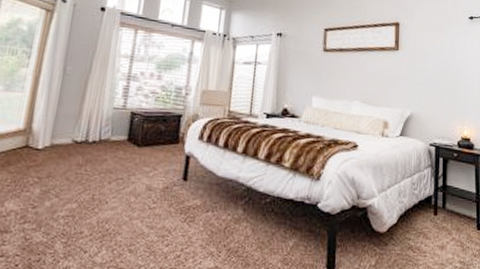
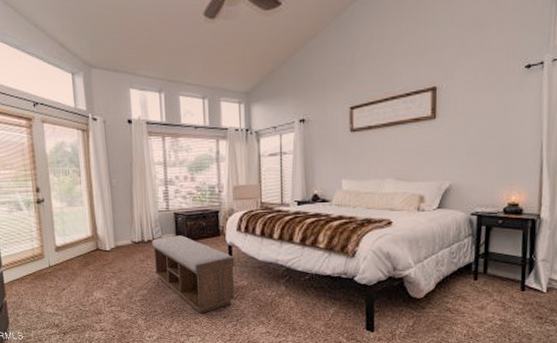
bench: none [92,138,190,239] -> present [151,235,237,314]

